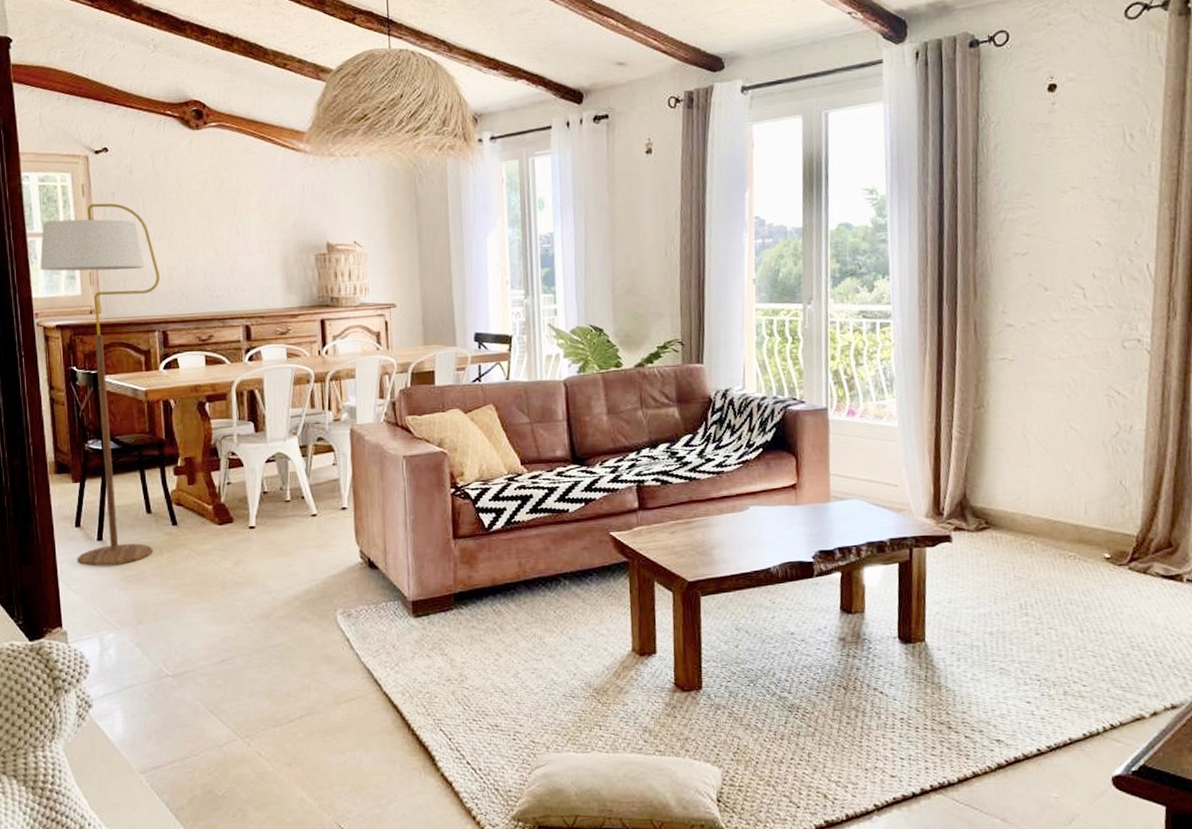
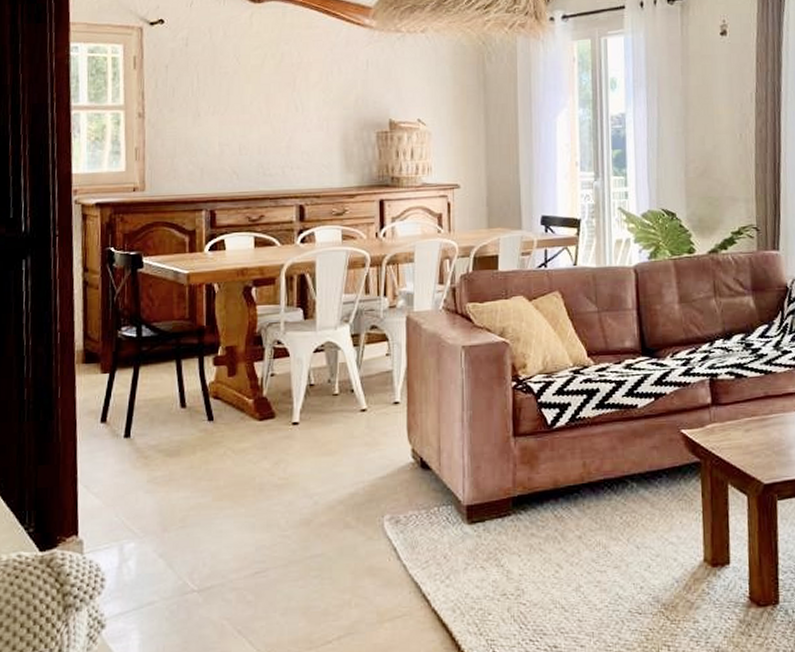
floor lamp: present [40,203,160,567] -> none [83,76,210,467]

